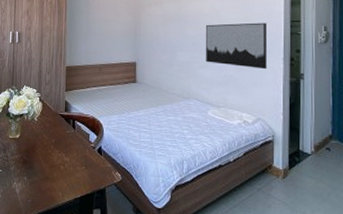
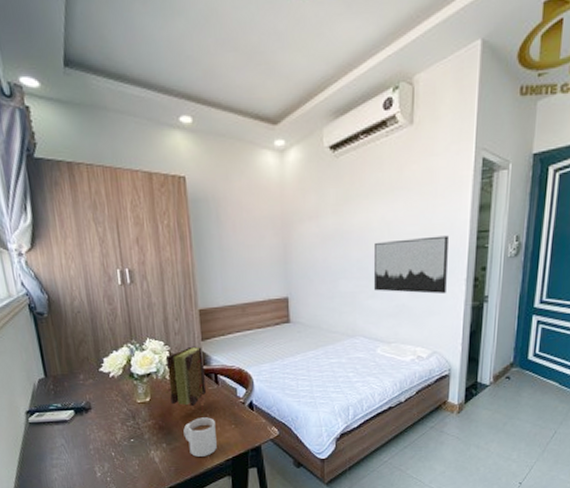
book: none [33,95,65,156] -> present [163,346,207,416]
mug: none [42,156,69,193] -> present [183,417,217,457]

